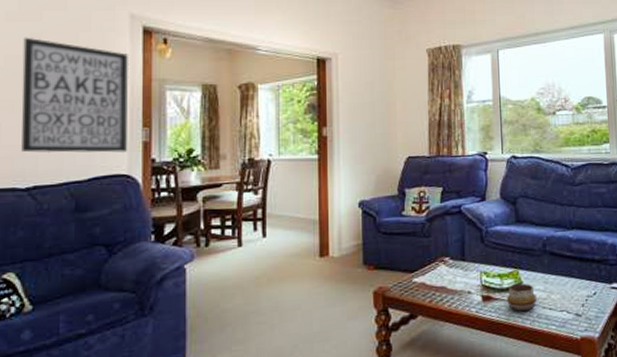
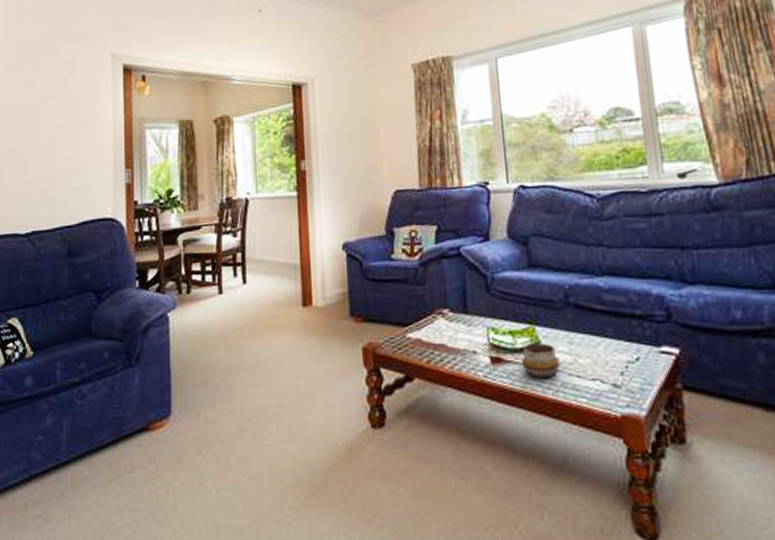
wall art: present [21,37,130,153] -> none [20,84,113,199]

